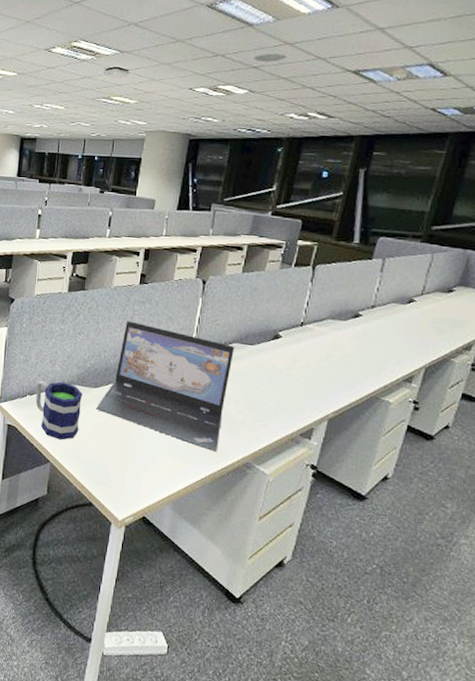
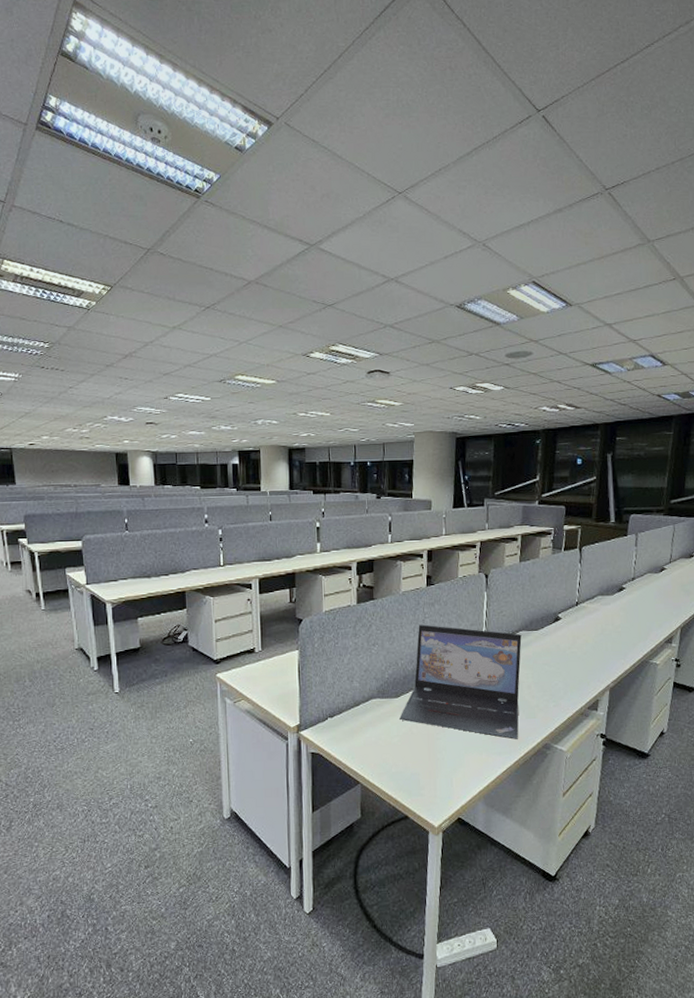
mug: present [35,380,83,440] -> none [337,698,385,758]

